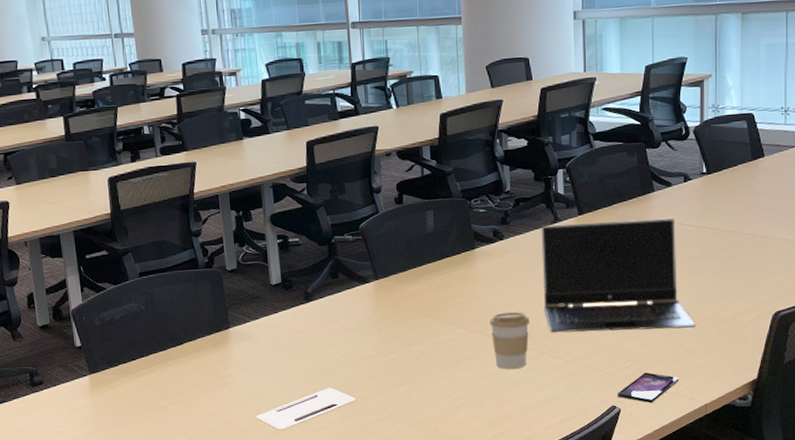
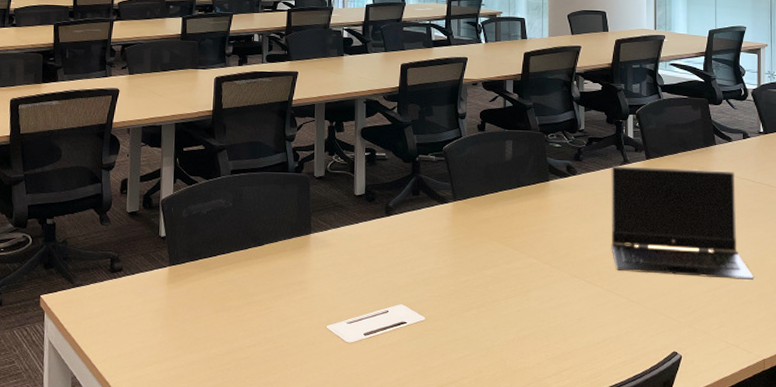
coffee cup: present [490,312,530,370] -> none [559,246,597,305]
smartphone: present [617,372,679,403] -> none [678,321,738,353]

